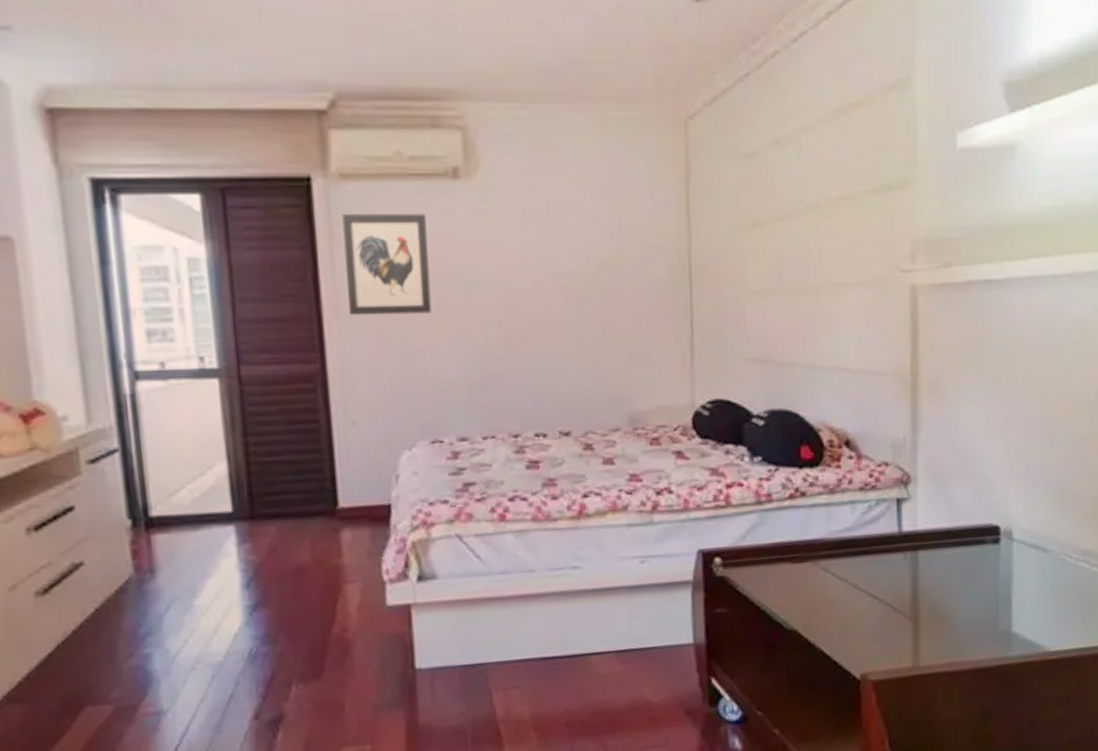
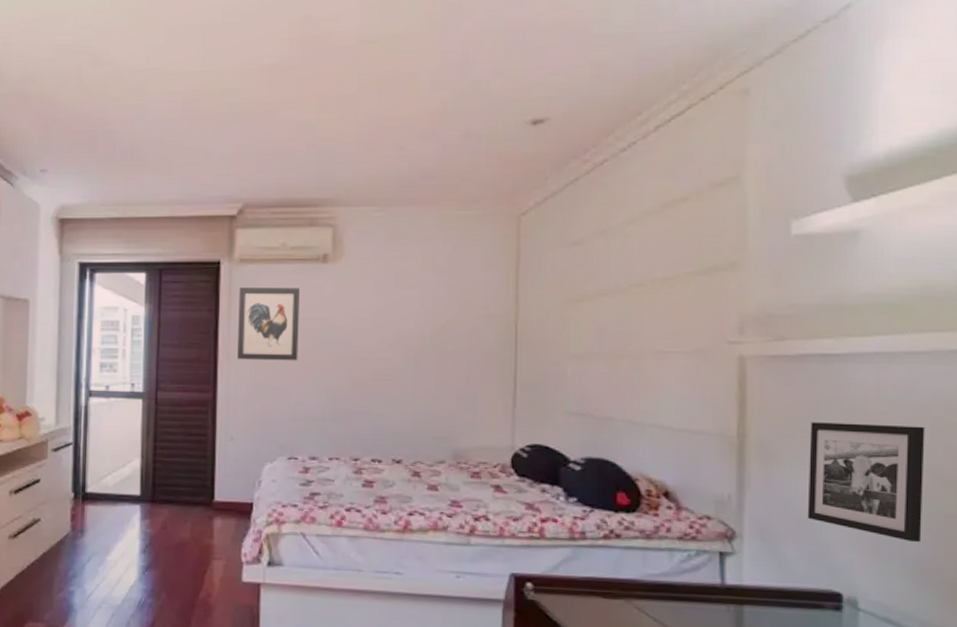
picture frame: none [971,351,1066,468] -> present [807,422,925,543]

